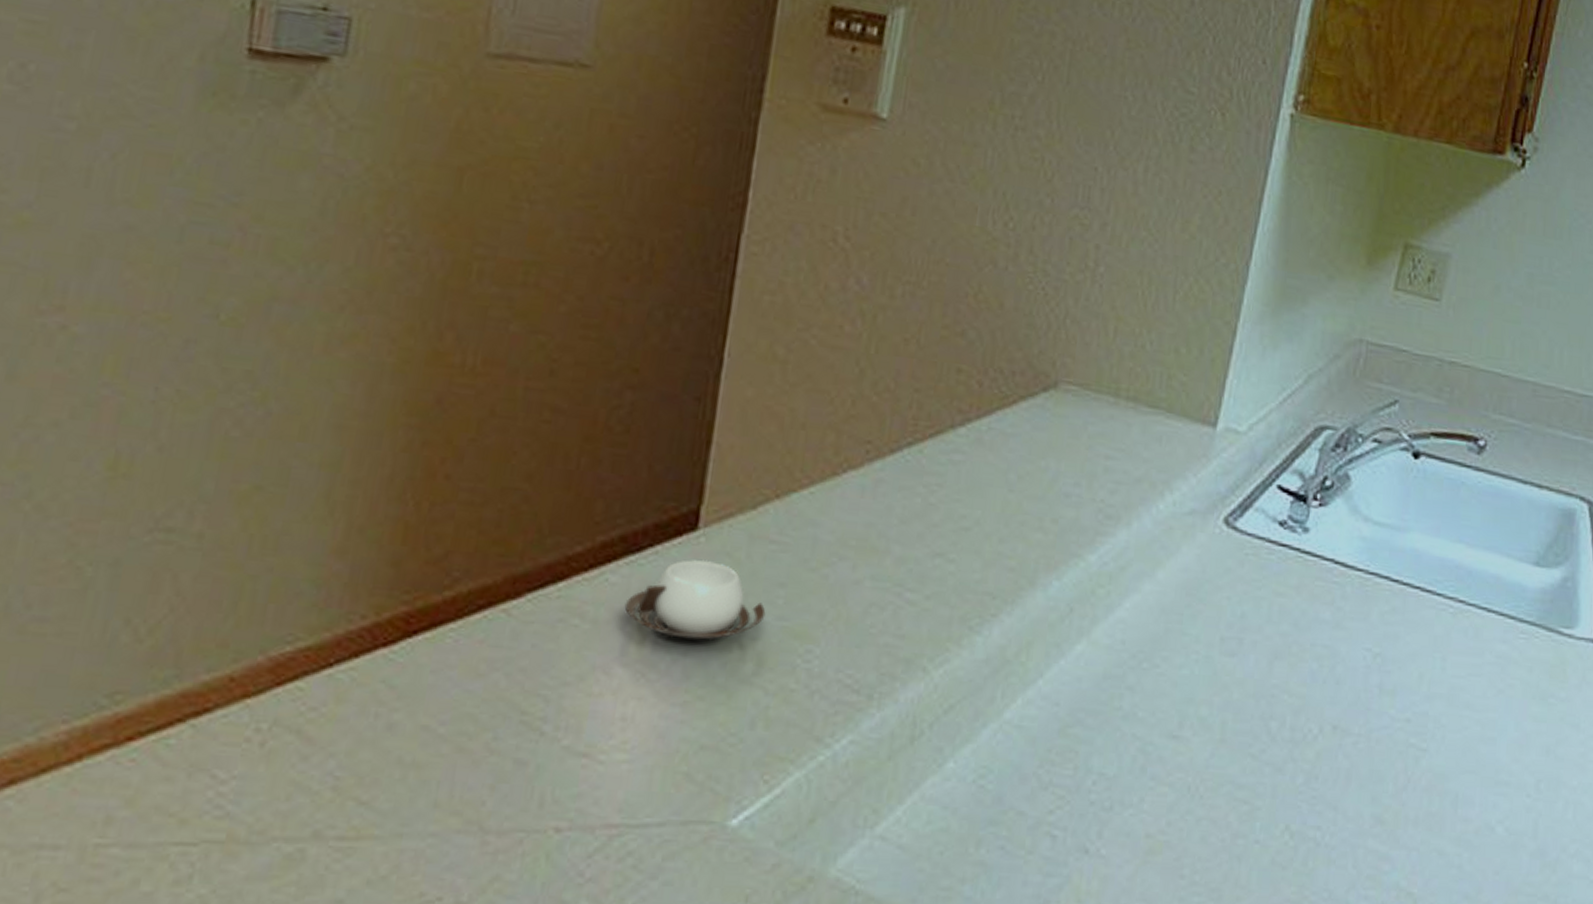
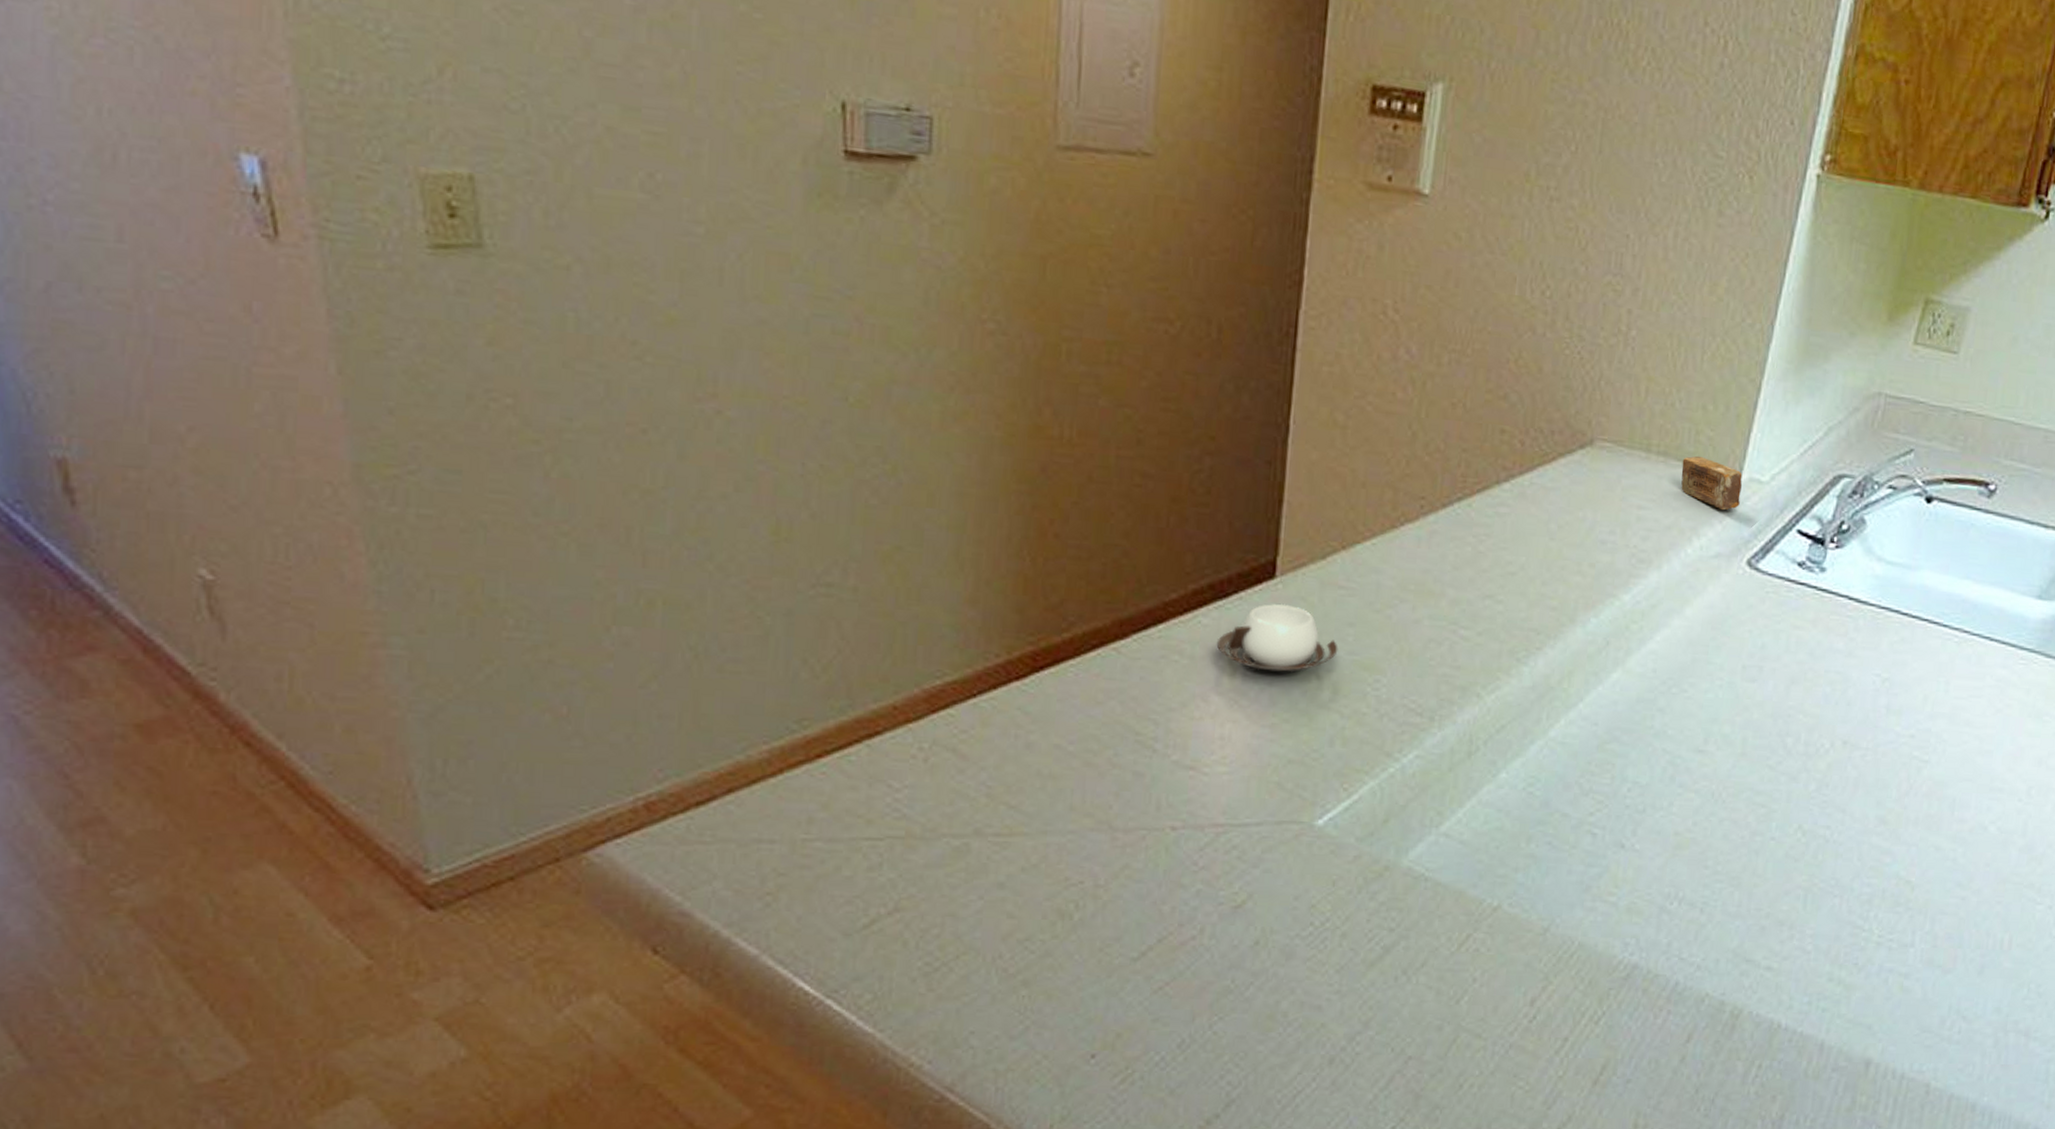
soap bar: none [1152,402,1218,462] -> present [1681,455,1743,510]

